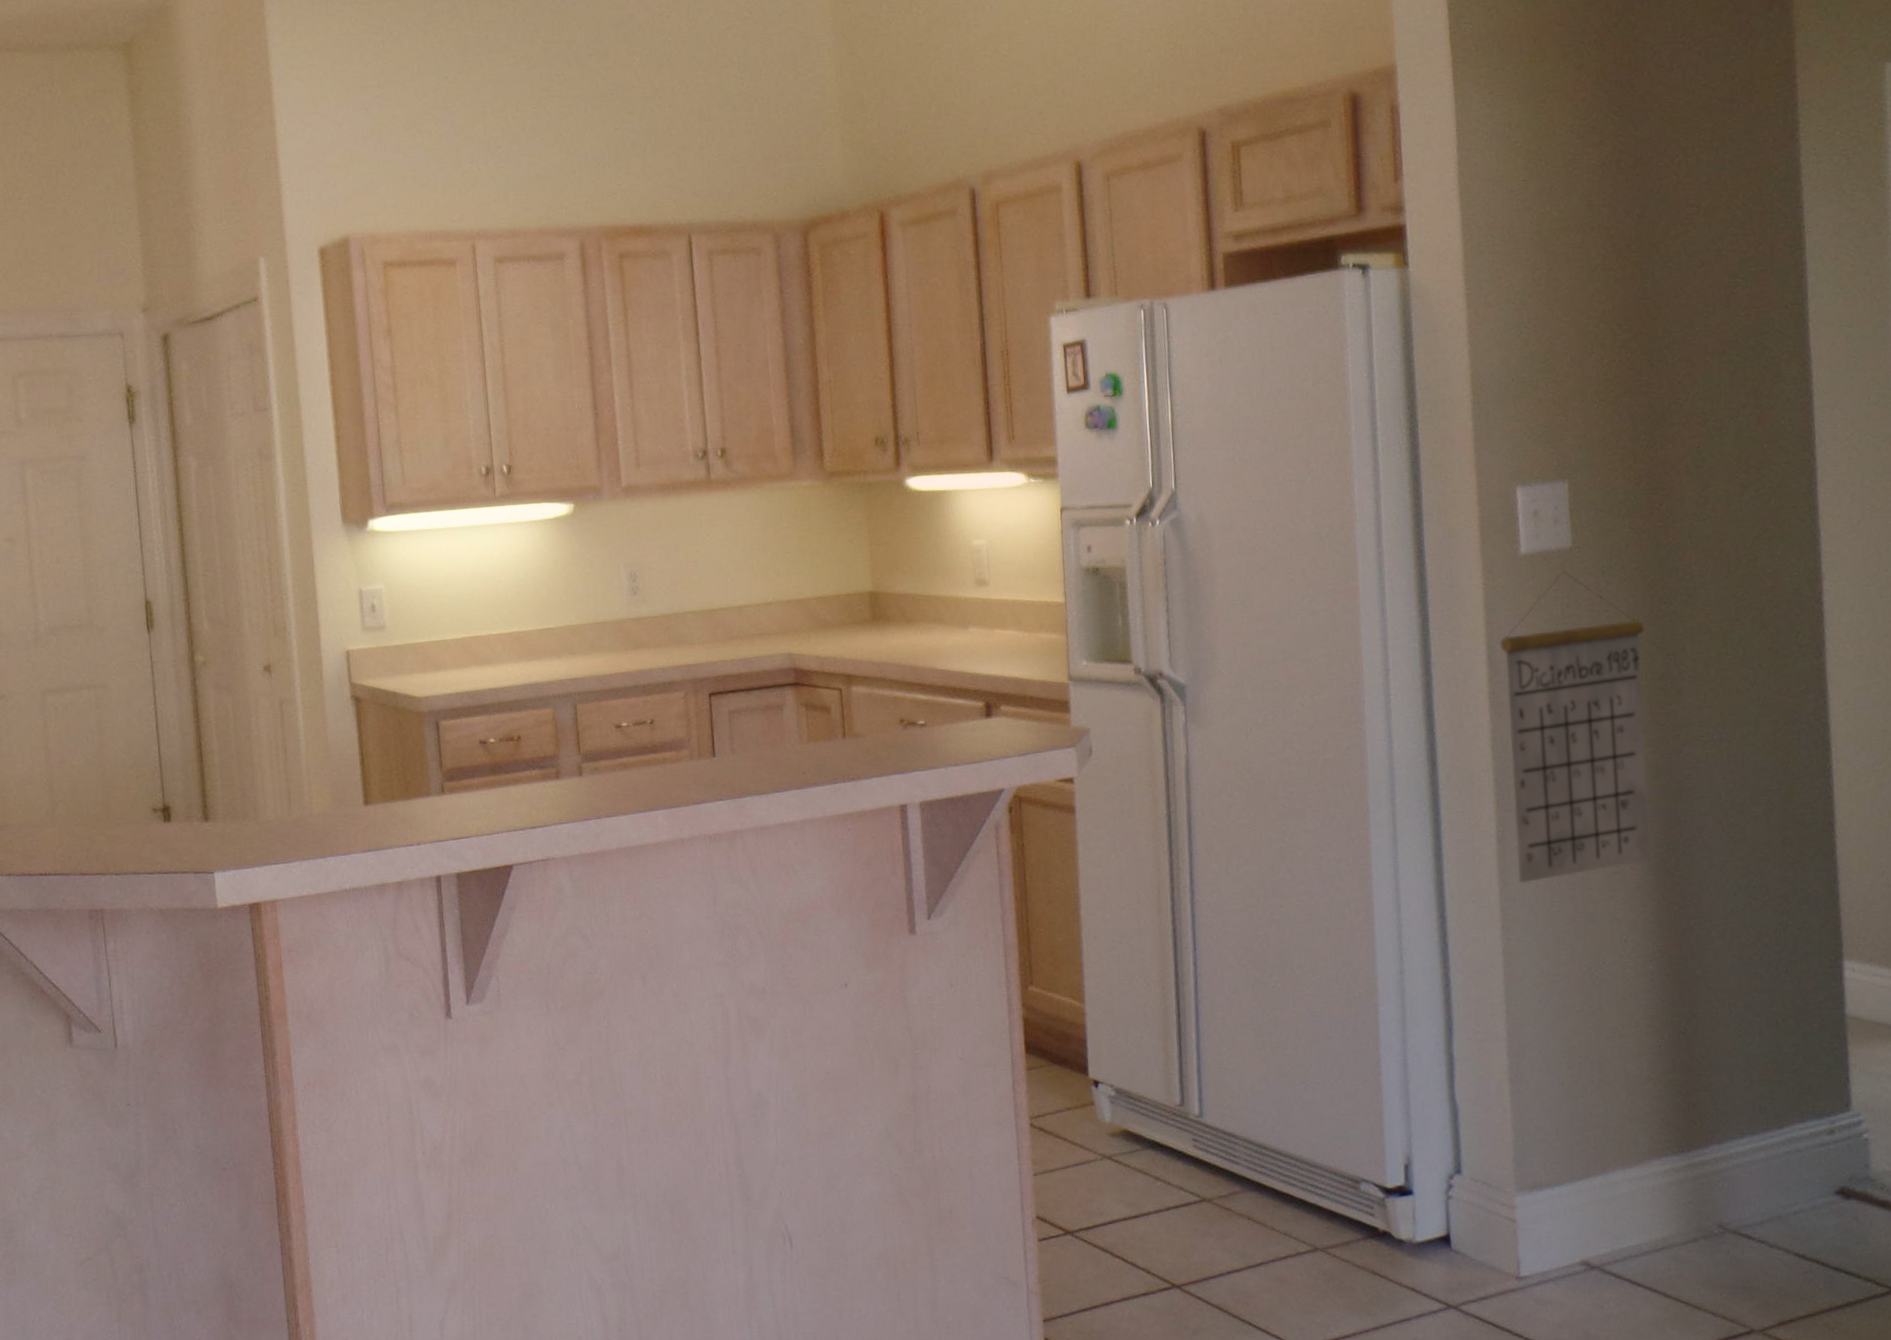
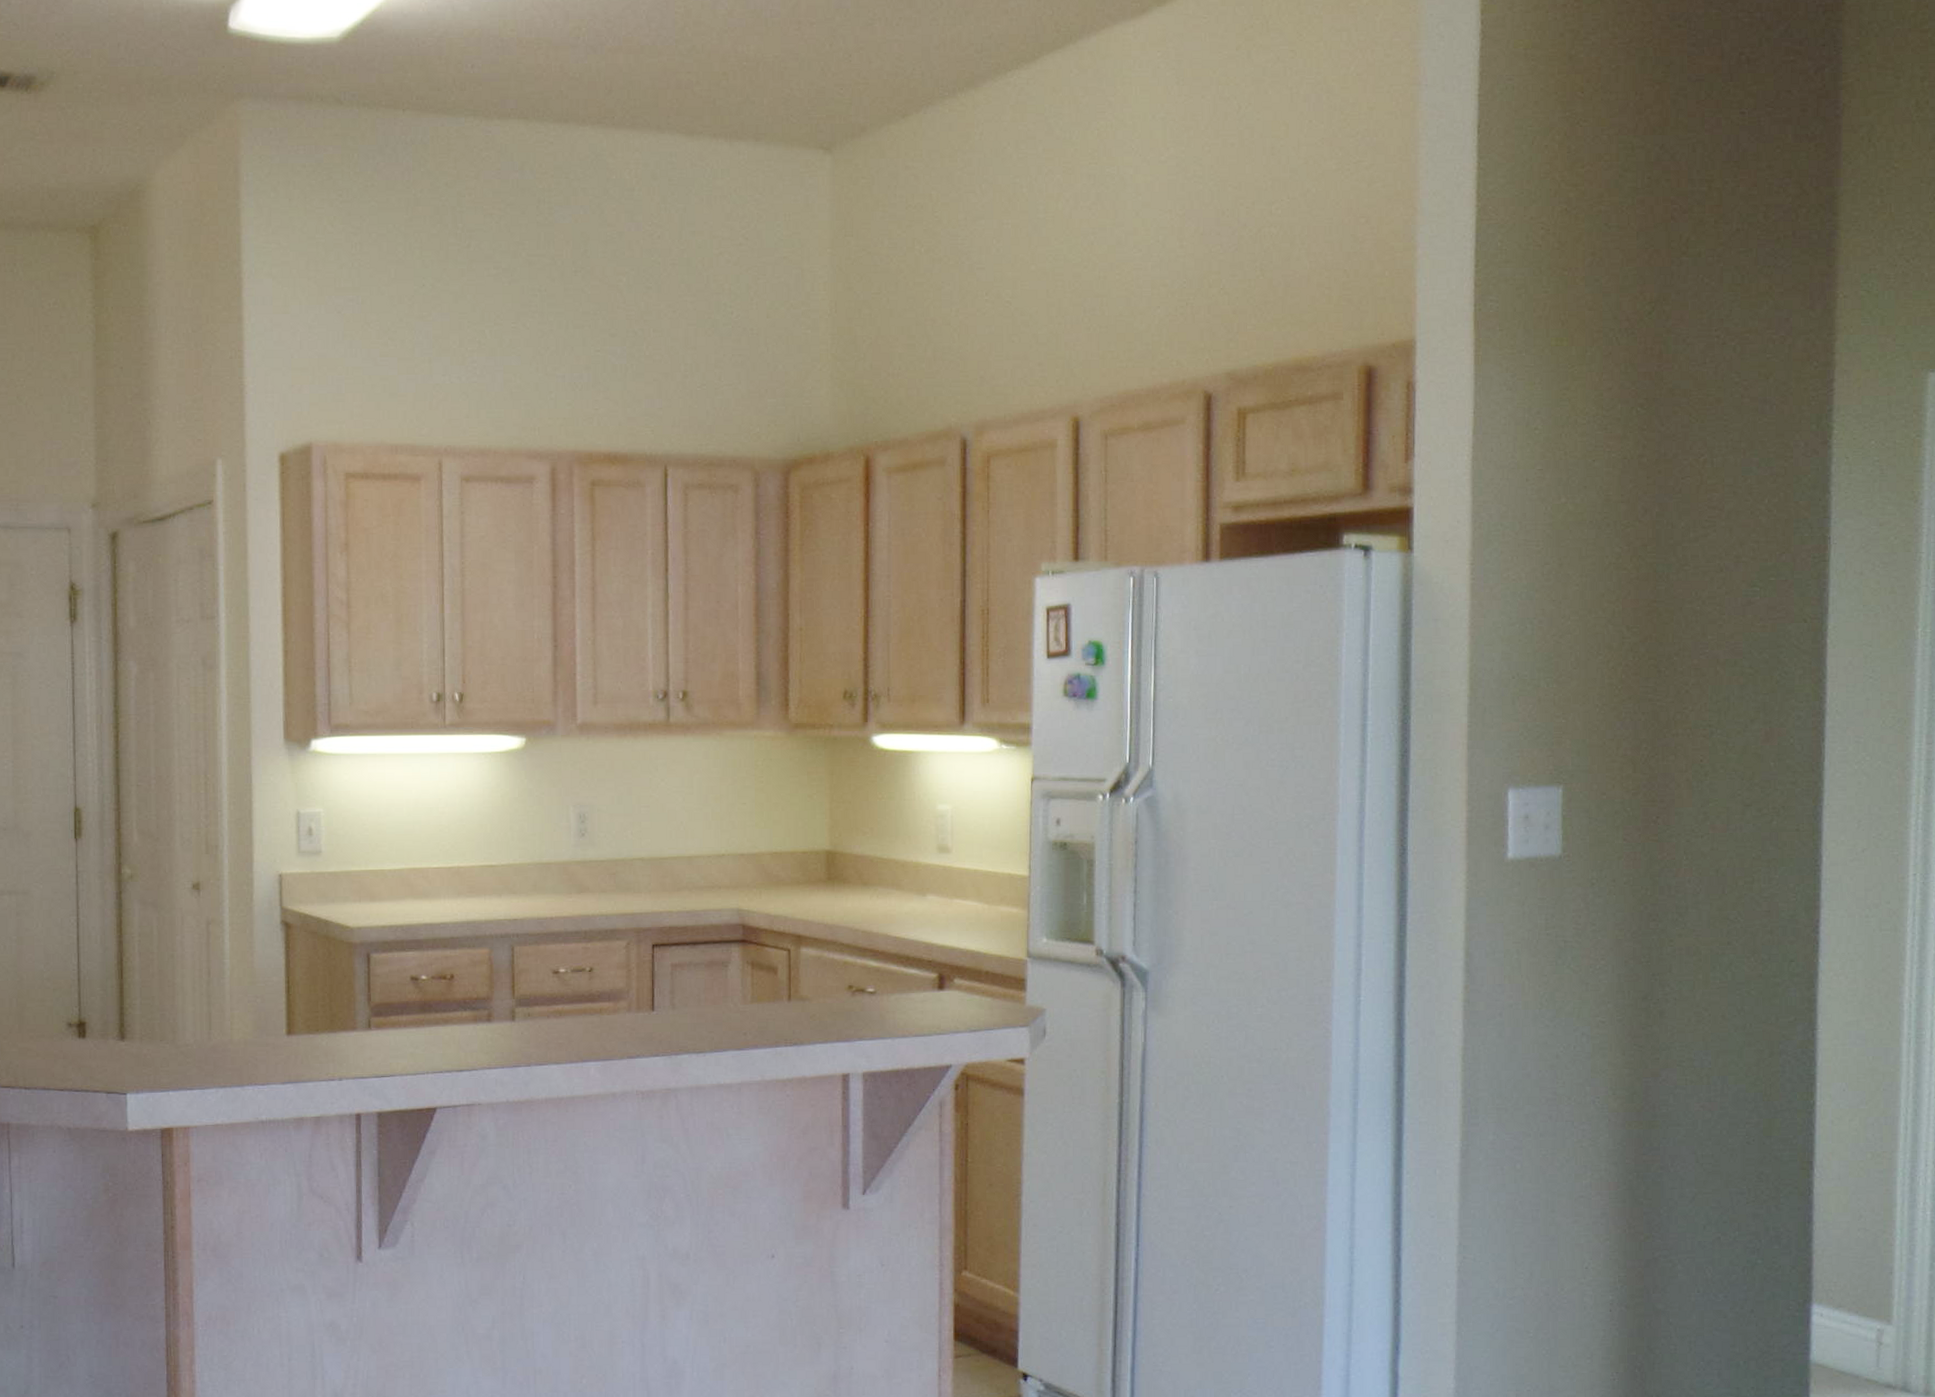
calendar: present [1500,571,1651,884] -> none [1479,880,1632,1201]

